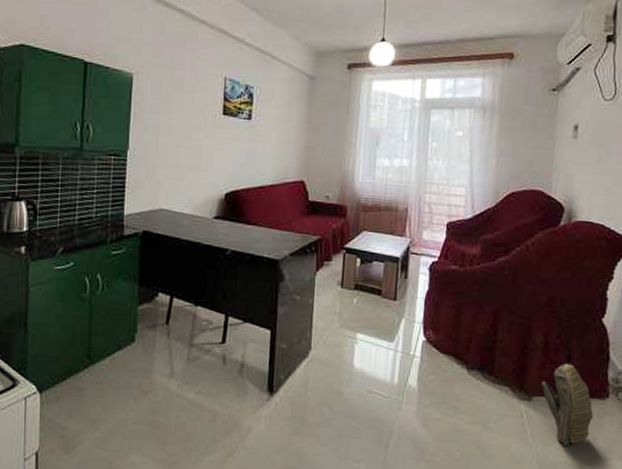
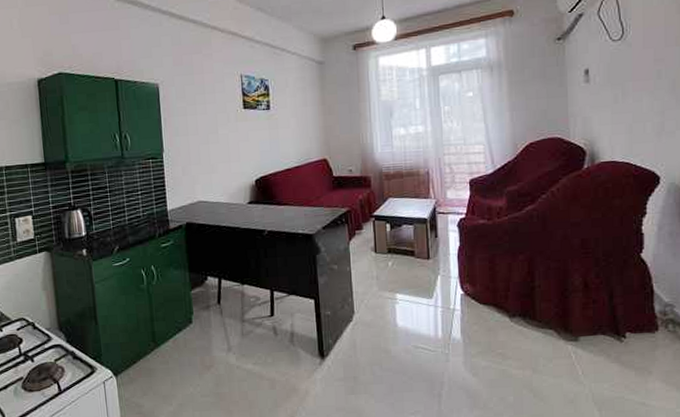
knee pad: present [541,363,594,445] -> none [586,301,645,381]

